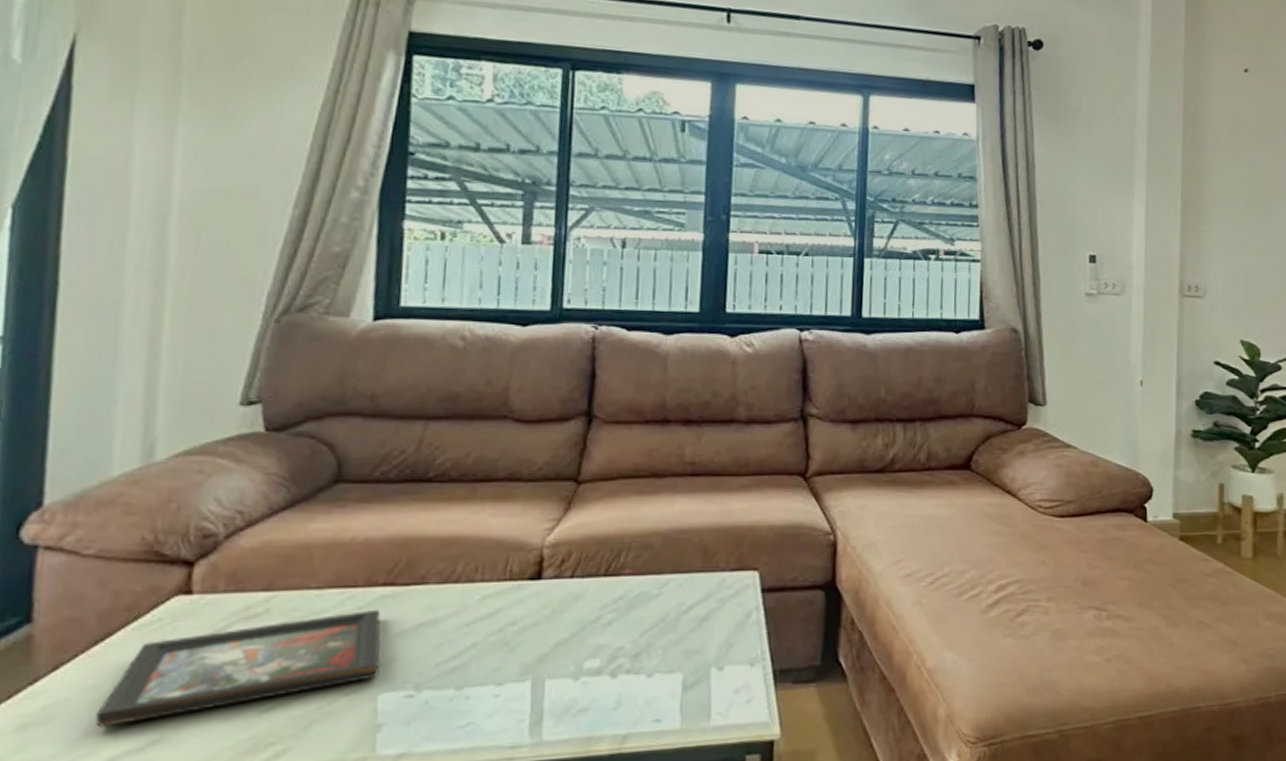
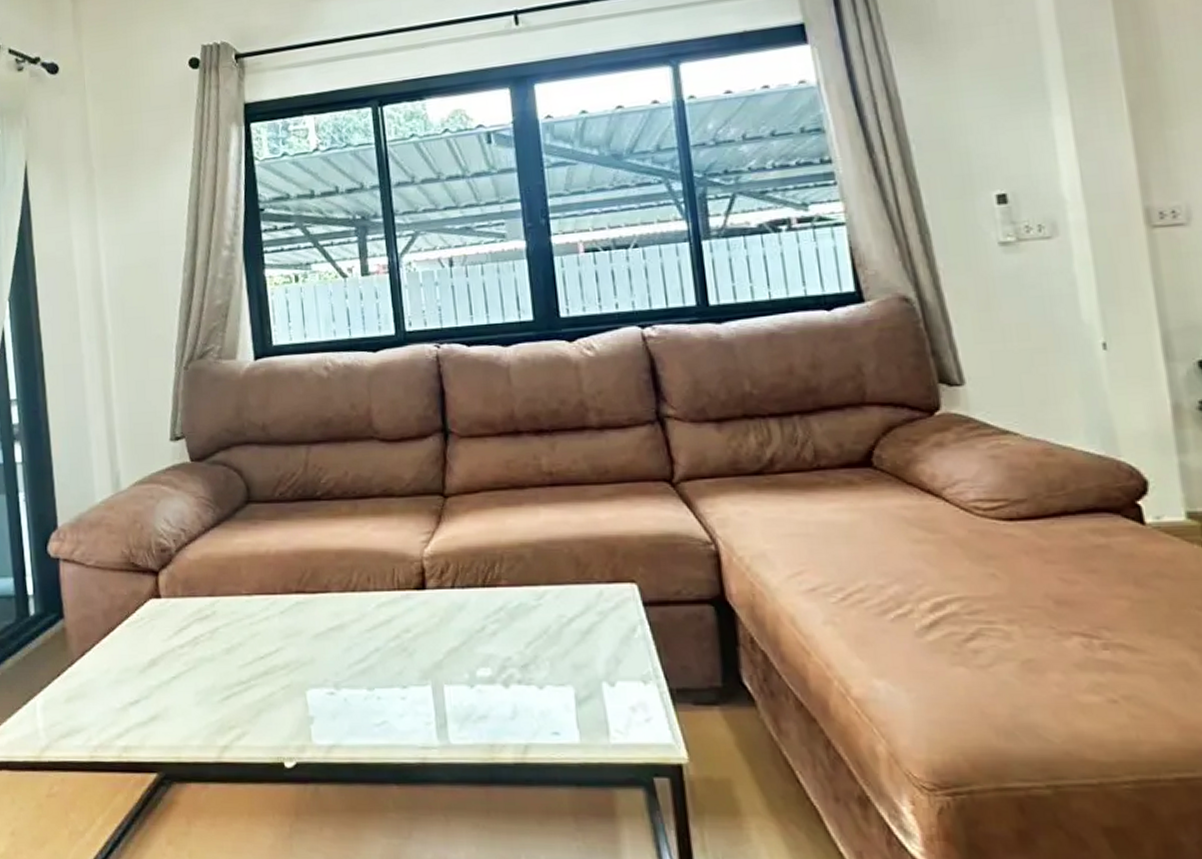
decorative tray: present [95,609,381,727] -> none [112,614,304,703]

